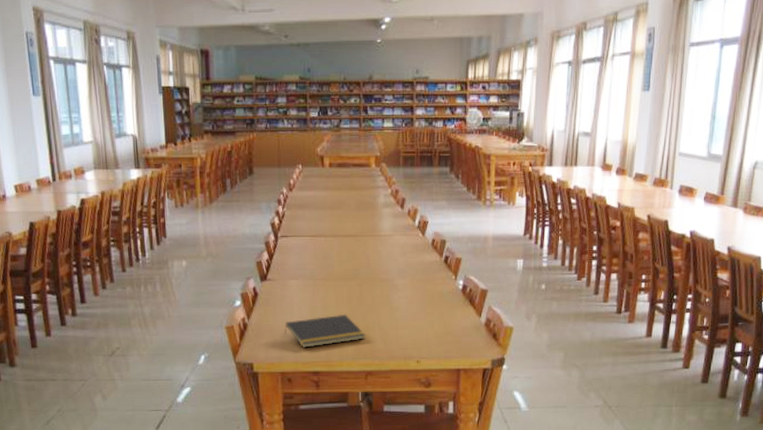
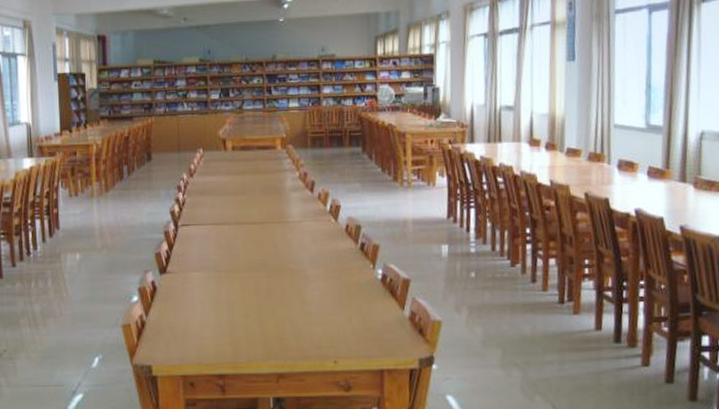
notepad: present [284,314,366,348] -> none [186,309,277,348]

